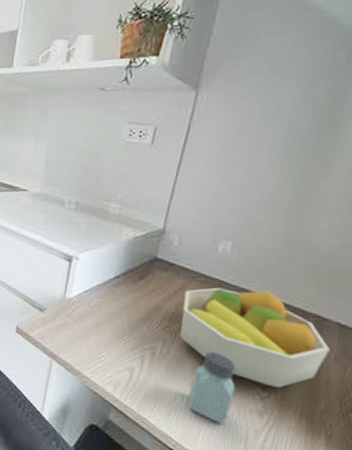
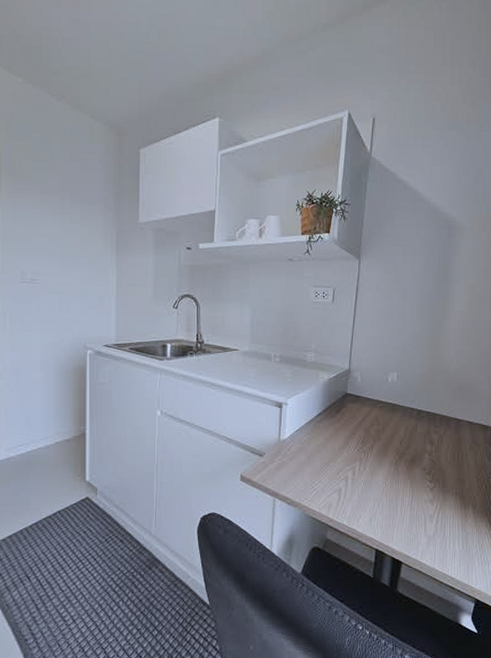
fruit bowl: present [180,287,330,388] -> none [370,406,466,478]
saltshaker: present [187,351,236,426] -> none [382,461,413,518]

